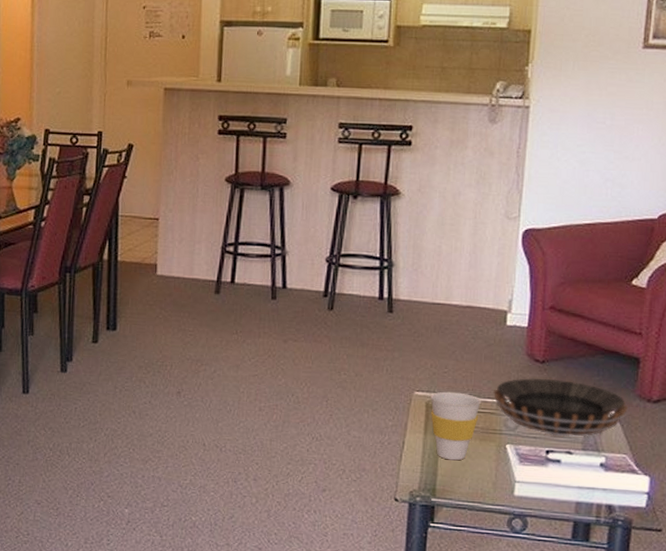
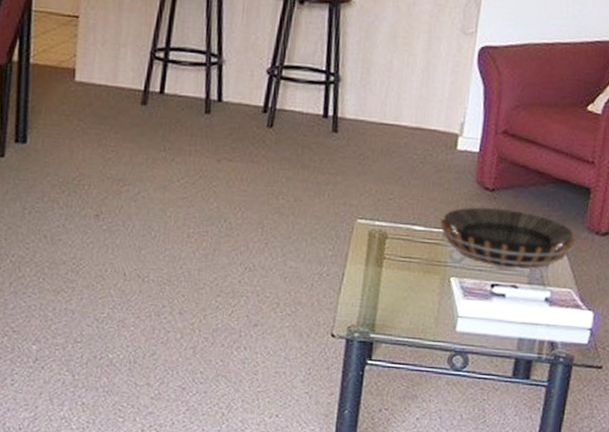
cup: present [431,391,482,461] -> none [373,219,428,294]

